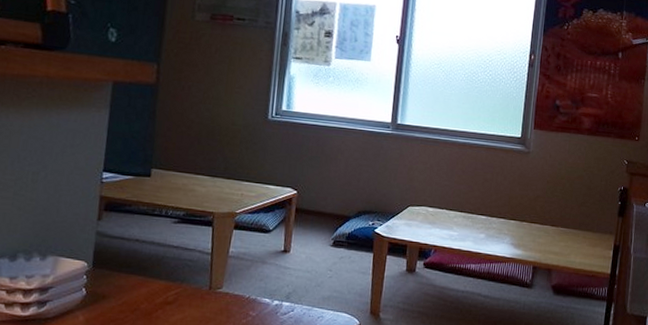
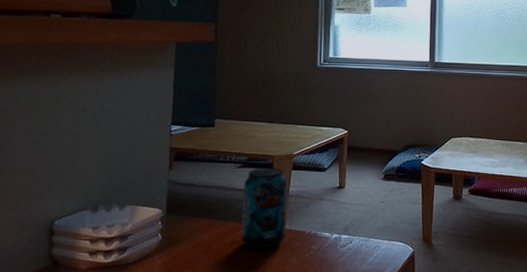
beverage can: none [173,225,227,312] -> present [241,168,287,249]

